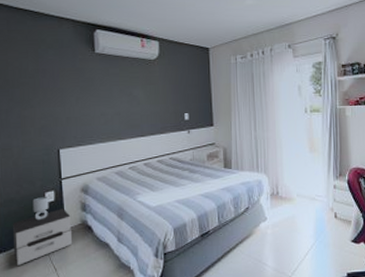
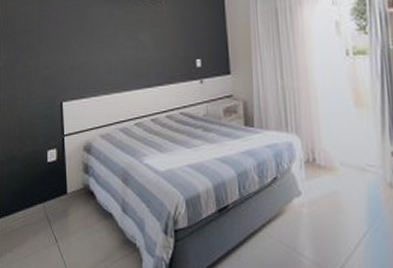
nightstand: present [13,196,72,266] -> none [15,154,73,233]

